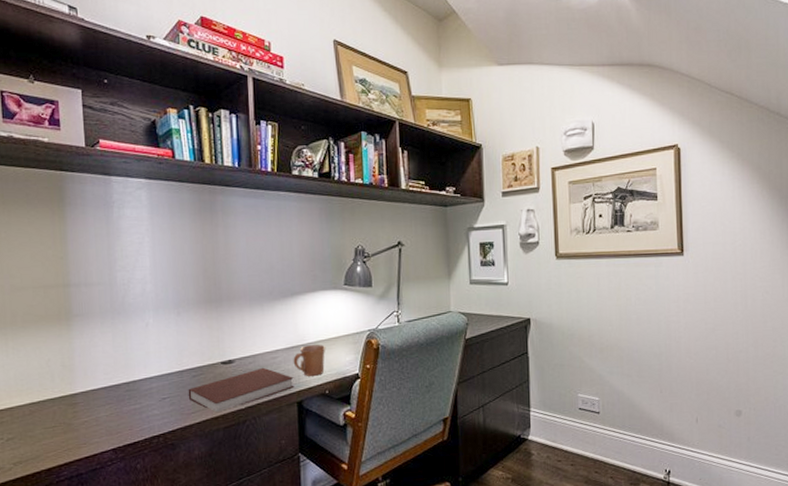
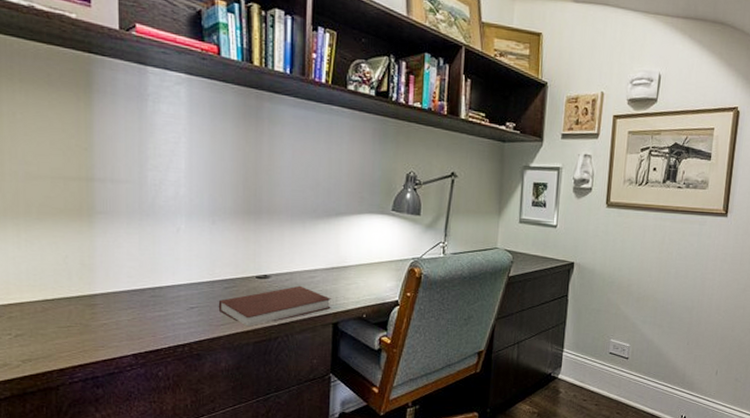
mug: present [293,345,326,376] -> none [332,268,368,299]

